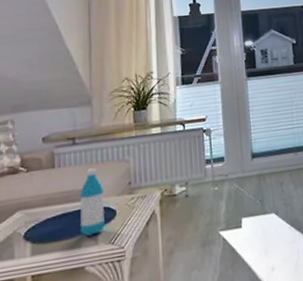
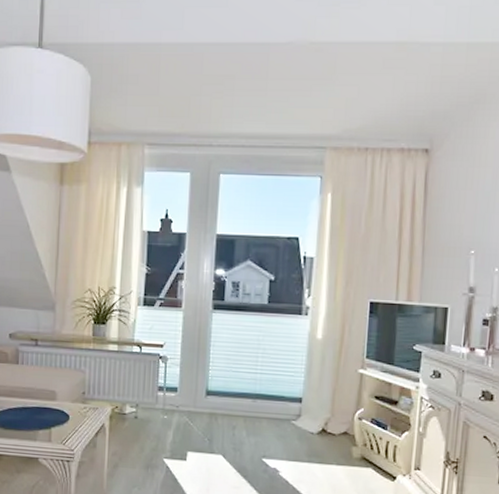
water bottle: present [80,168,105,236] -> none [37,371,61,433]

